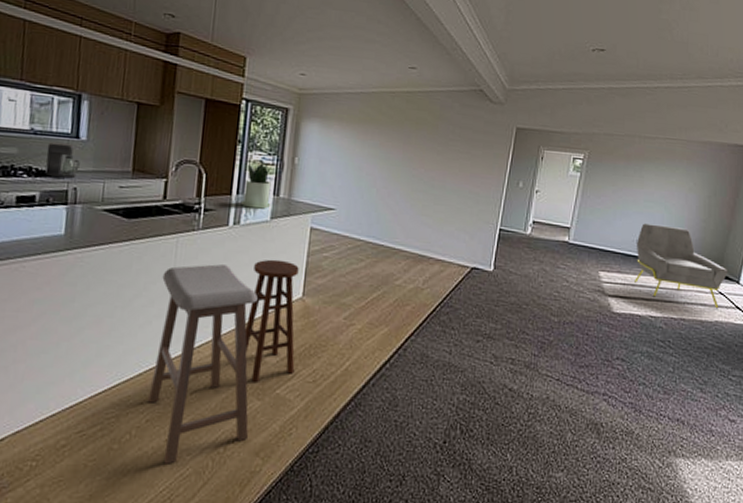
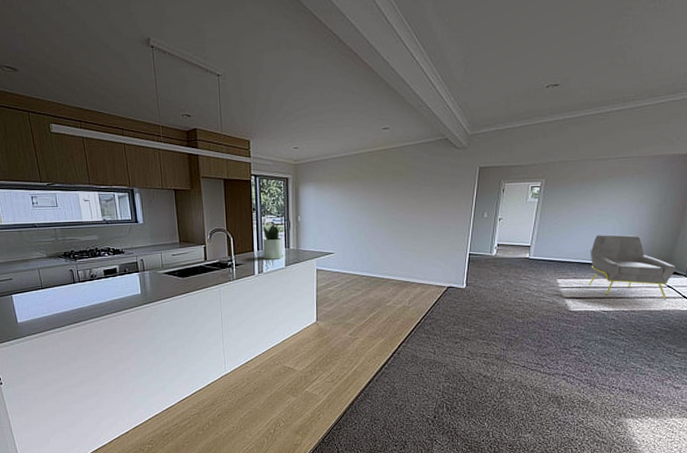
coffee maker: present [45,141,80,179] -> none [117,227,142,254]
bar stool: present [148,264,258,464] -> none [213,304,289,442]
bar stool: present [244,259,299,382] -> none [277,296,317,384]

